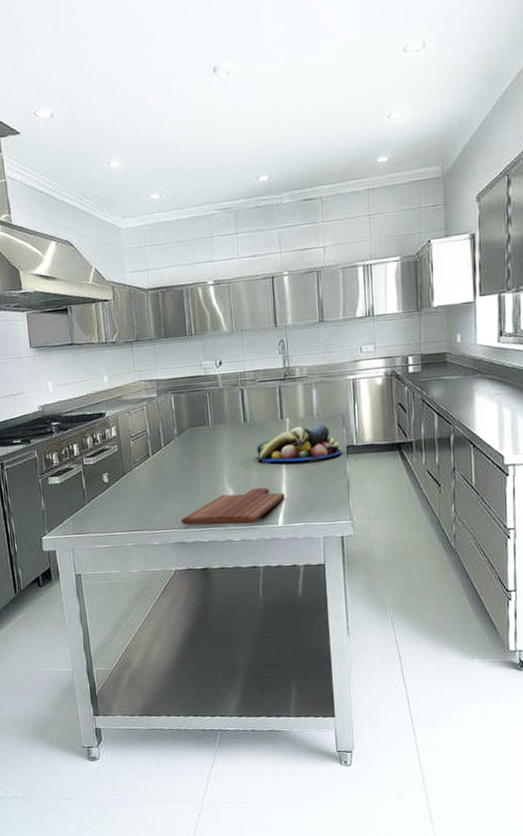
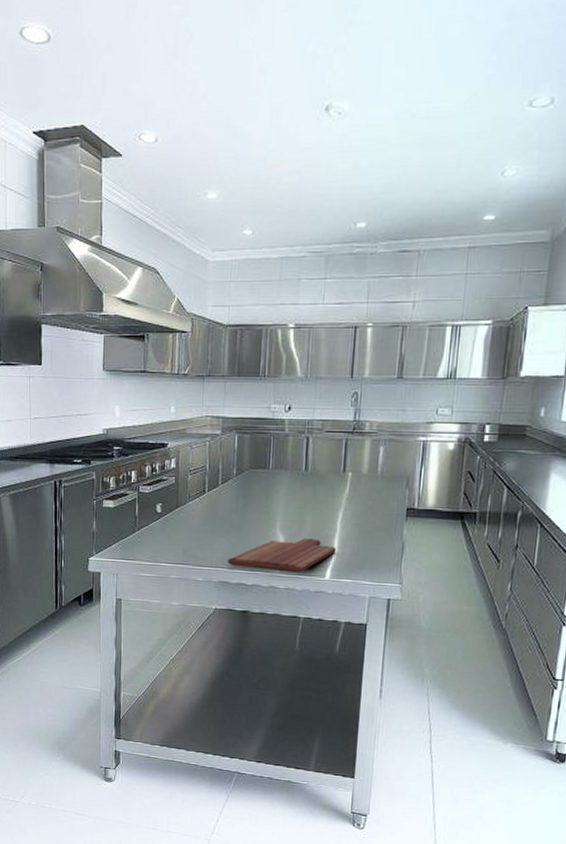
fruit bowl: present [256,425,343,463] -> none [313,481,402,518]

